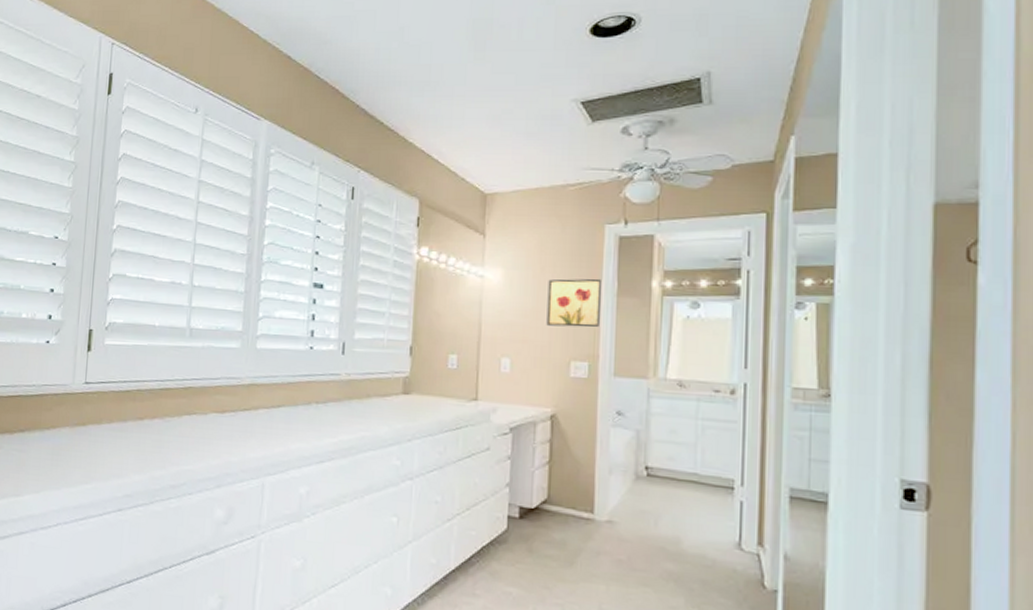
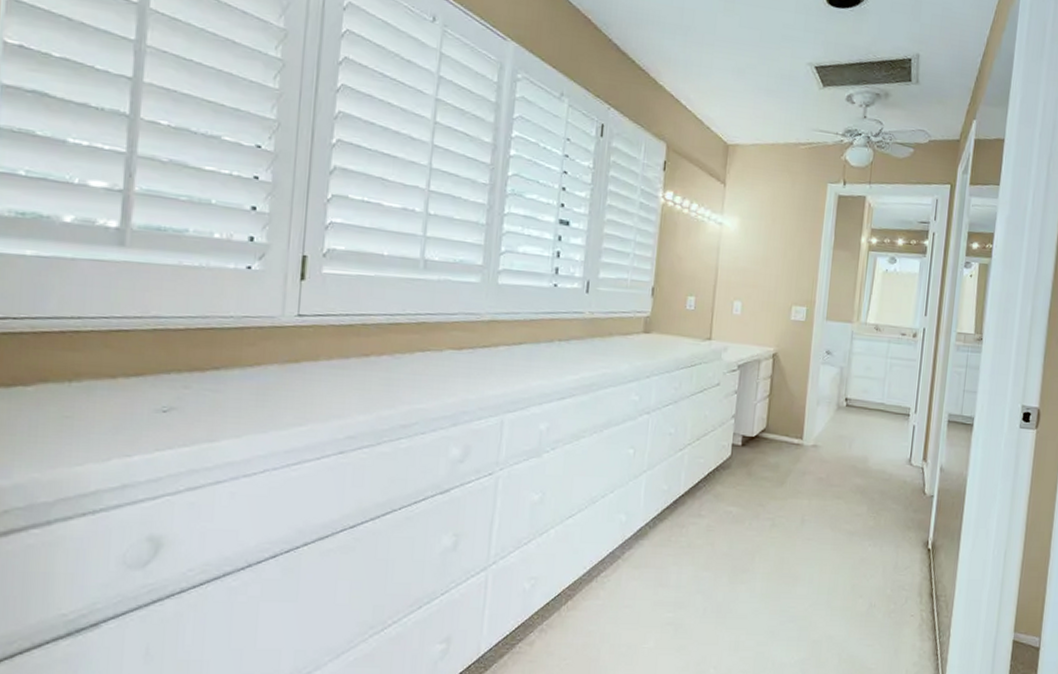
wall art: present [546,278,601,328] -> none [774,230,821,276]

